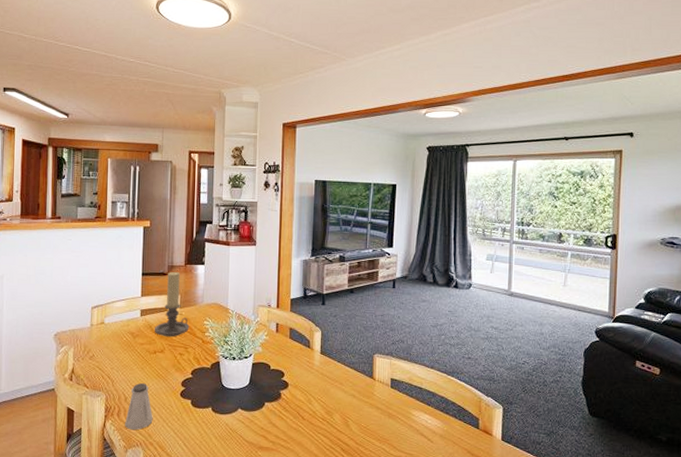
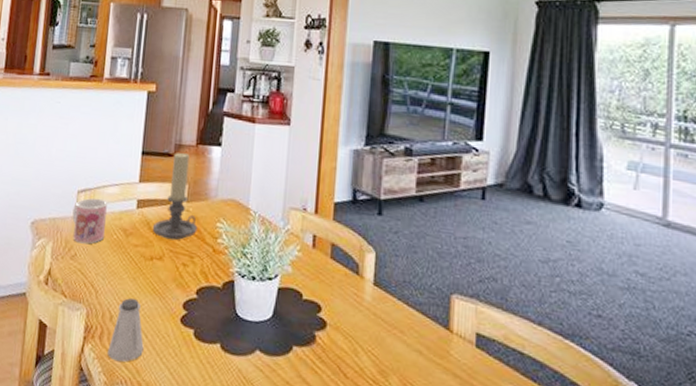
mug: none [88,311,117,347] -> present [72,198,107,244]

